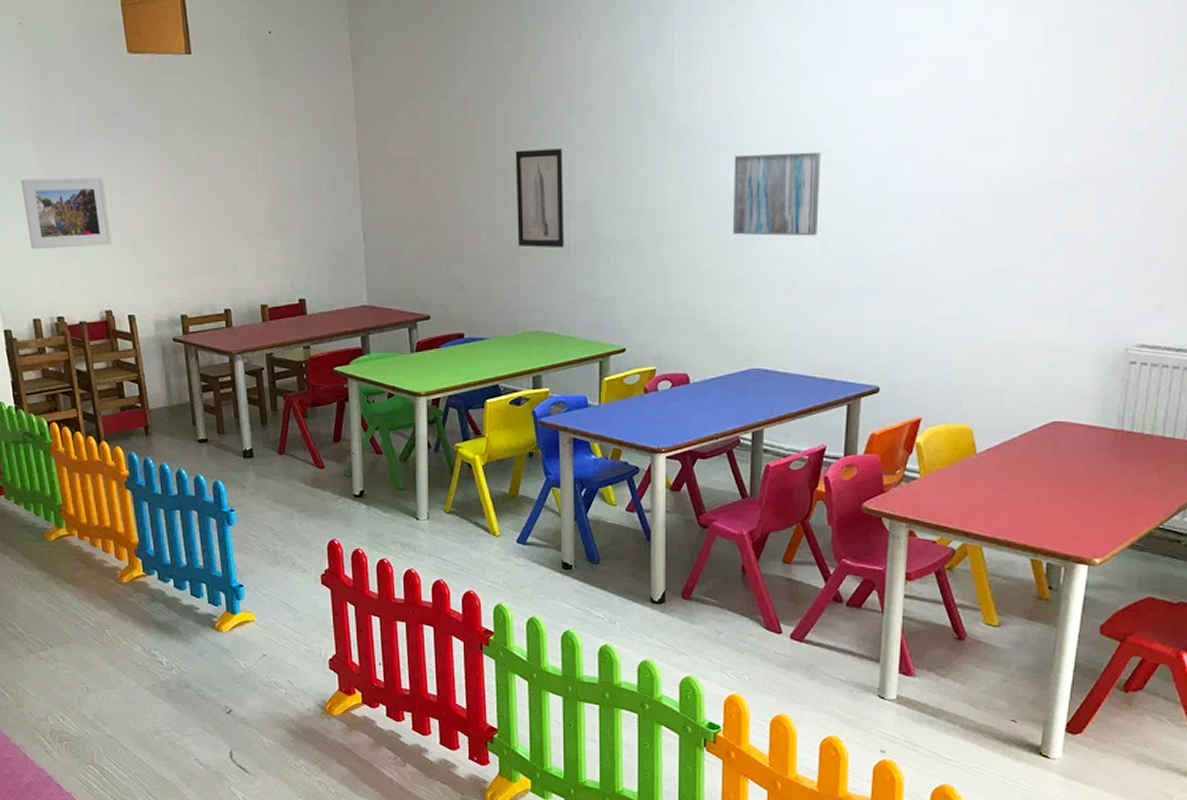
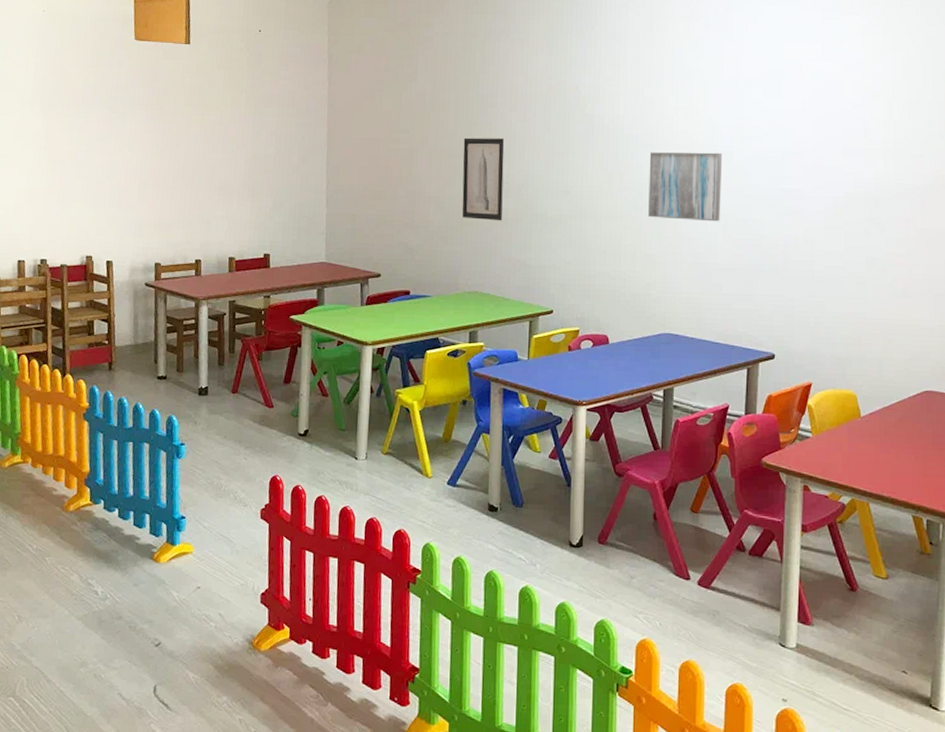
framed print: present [21,177,112,249] -> none [24,139,101,199]

